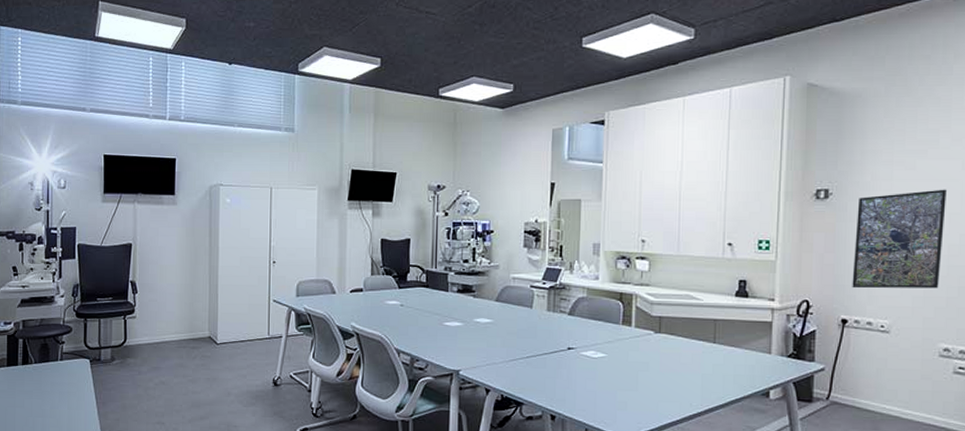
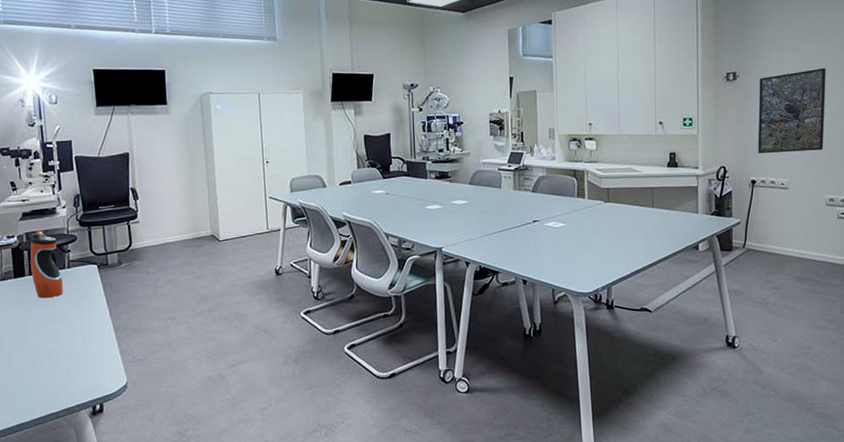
water bottle: none [24,319,54,391] -> present [30,230,63,299]

